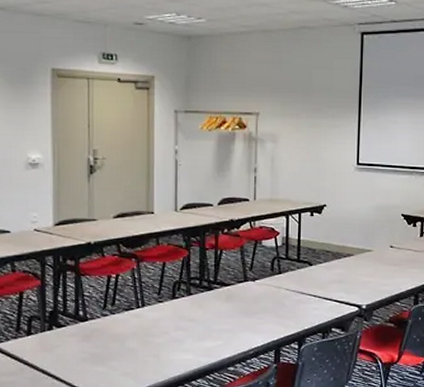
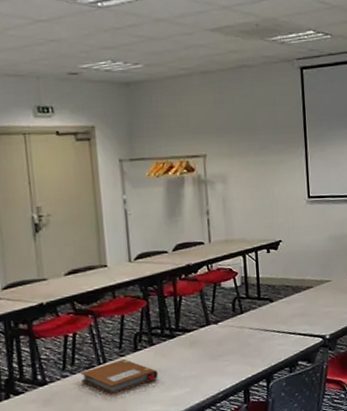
notebook: none [119,305,193,339] -> present [80,359,158,396]

